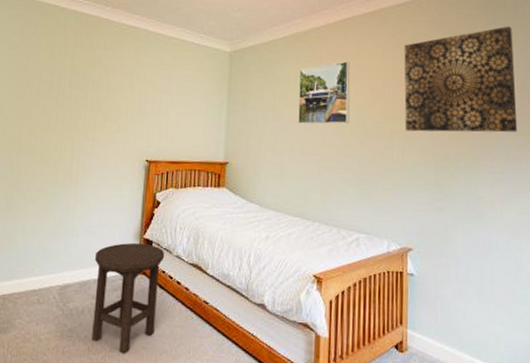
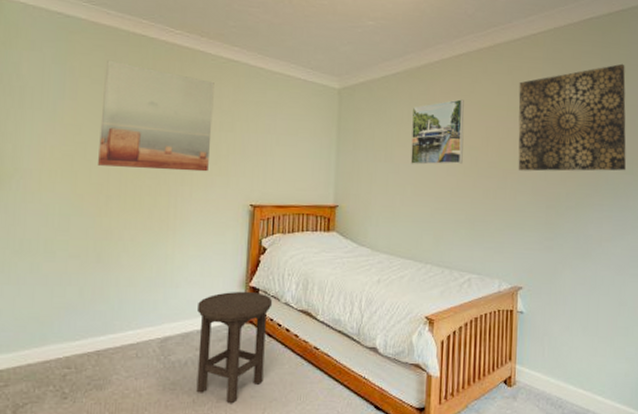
wall art: none [12,27,117,129] -> present [98,60,214,172]

